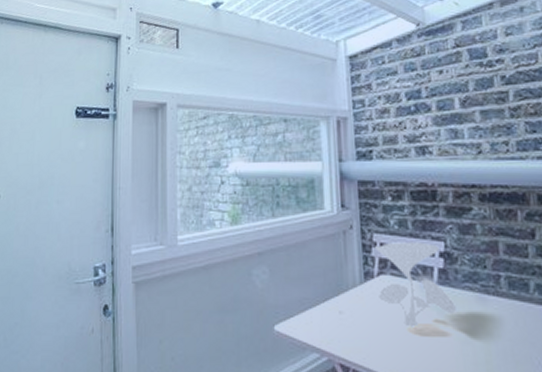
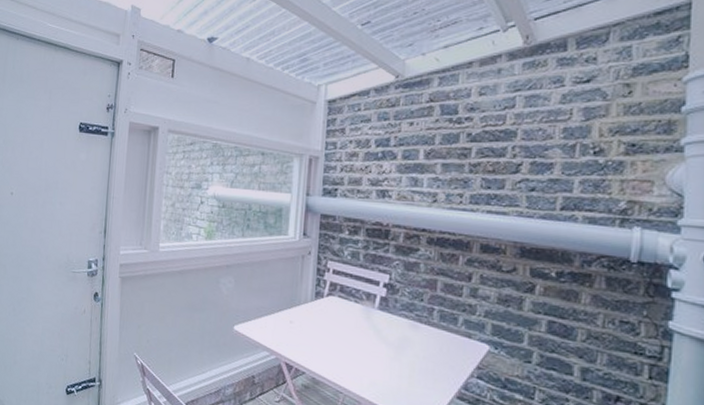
plant: present [375,242,456,327] -> none [325,269,391,342]

